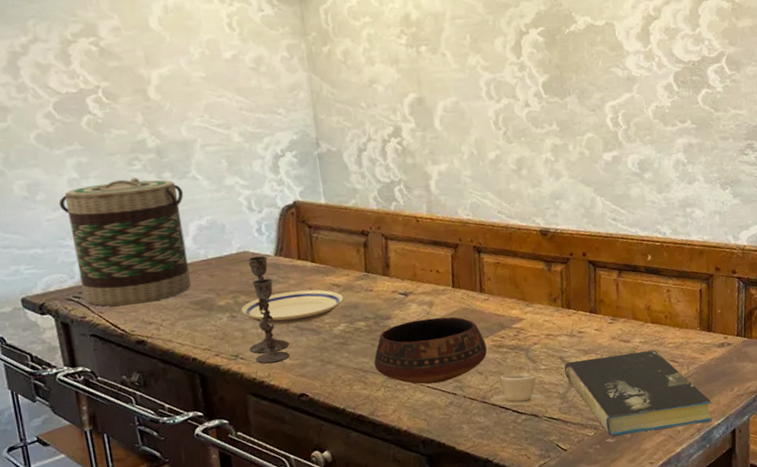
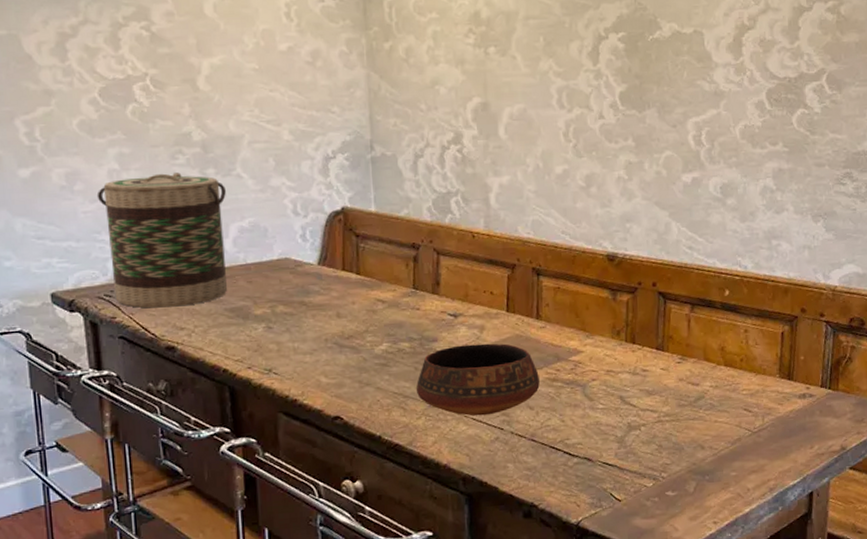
plate: present [241,289,343,325] -> none [278,303,387,340]
candlestick: present [248,255,289,364] -> none [285,263,326,381]
cup: present [489,373,547,406] -> none [539,410,603,447]
book: present [564,350,713,436] -> none [624,396,788,489]

